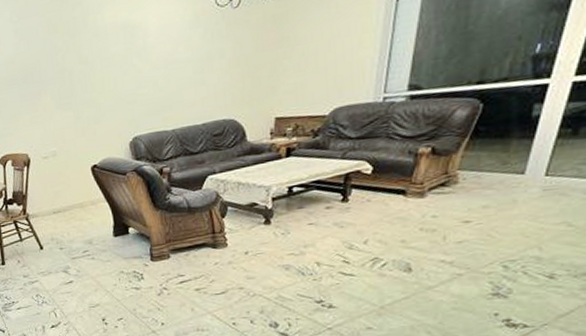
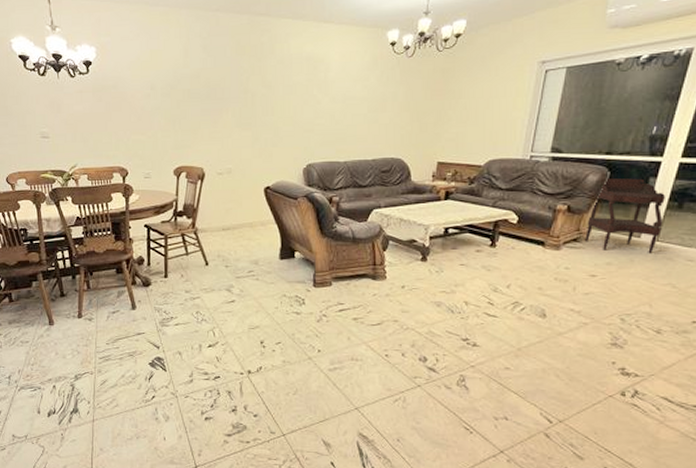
side table: none [455,106,555,193] -> present [585,177,665,254]

